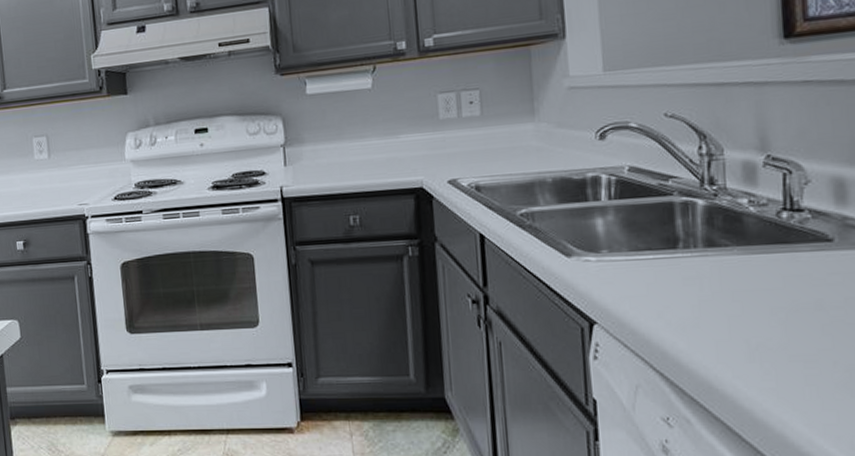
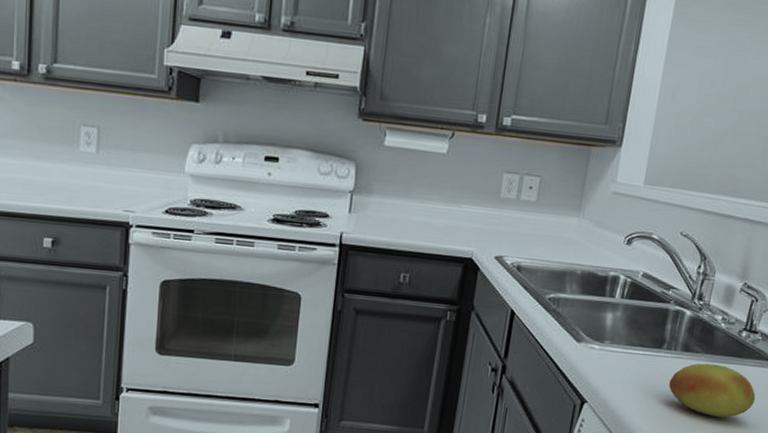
fruit: none [698,256,825,320] -> present [669,363,756,418]

